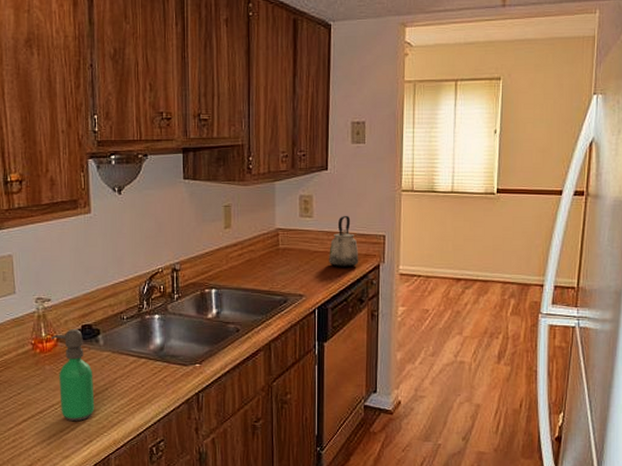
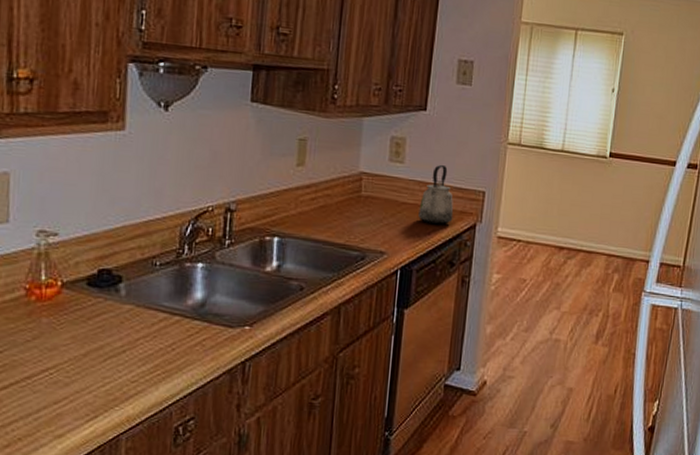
soap dispenser: present [50,328,95,422] -> none [52,272,108,392]

